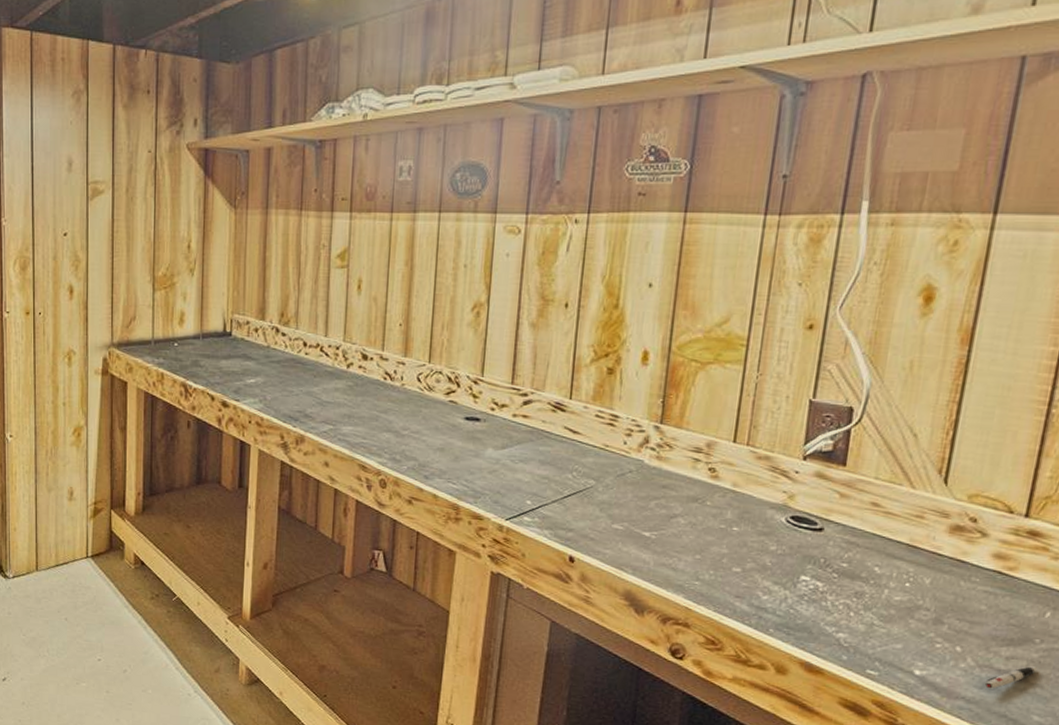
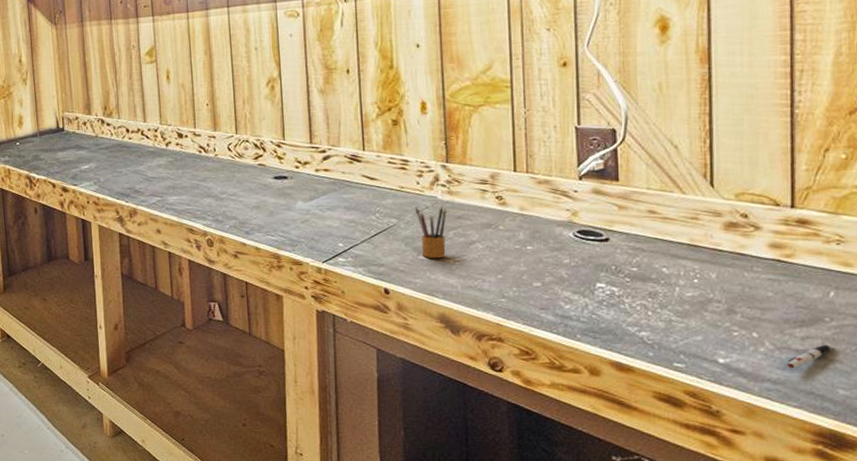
pencil box: none [616,469,652,530] -> present [415,205,447,259]

